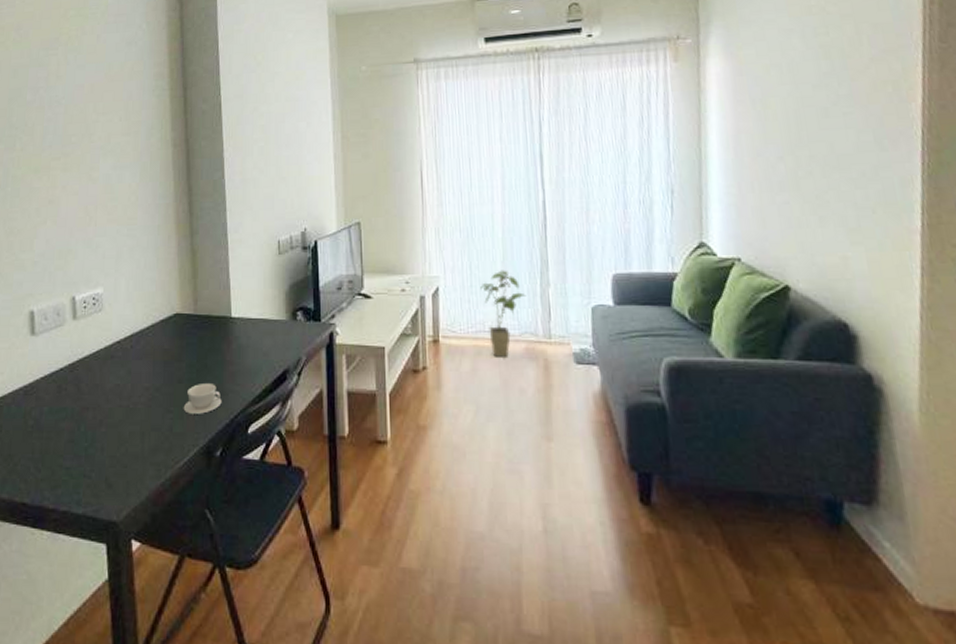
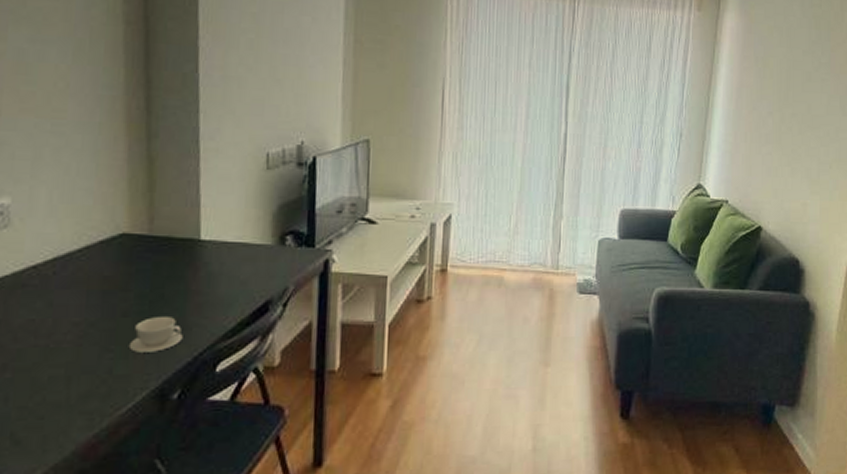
house plant: present [480,270,526,357] -> none [495,200,539,287]

